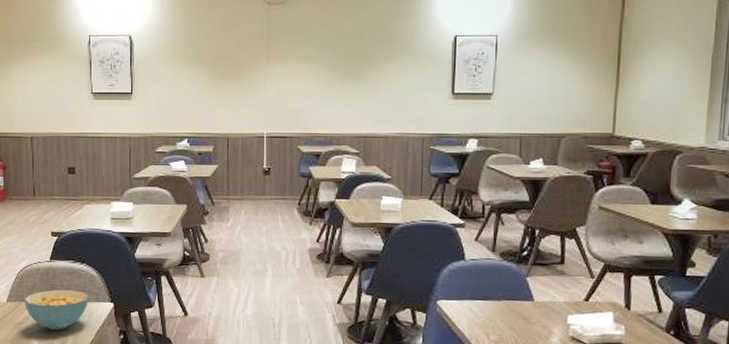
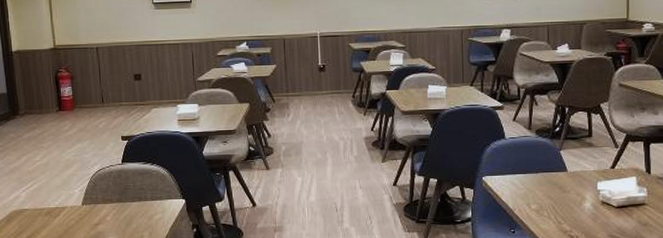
cereal bowl: present [24,289,90,330] -> none [98,190,162,229]

